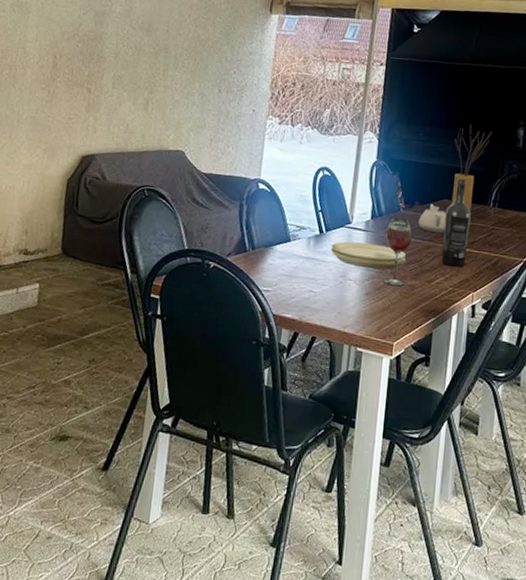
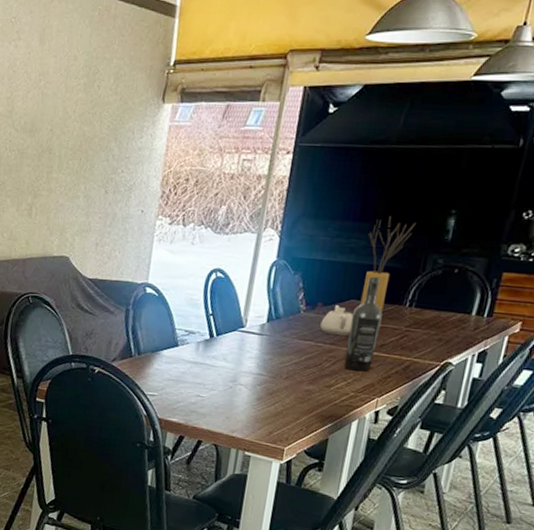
plate: present [331,241,407,270] -> none [221,346,305,374]
wineglass: present [383,217,413,287] -> none [277,320,313,392]

